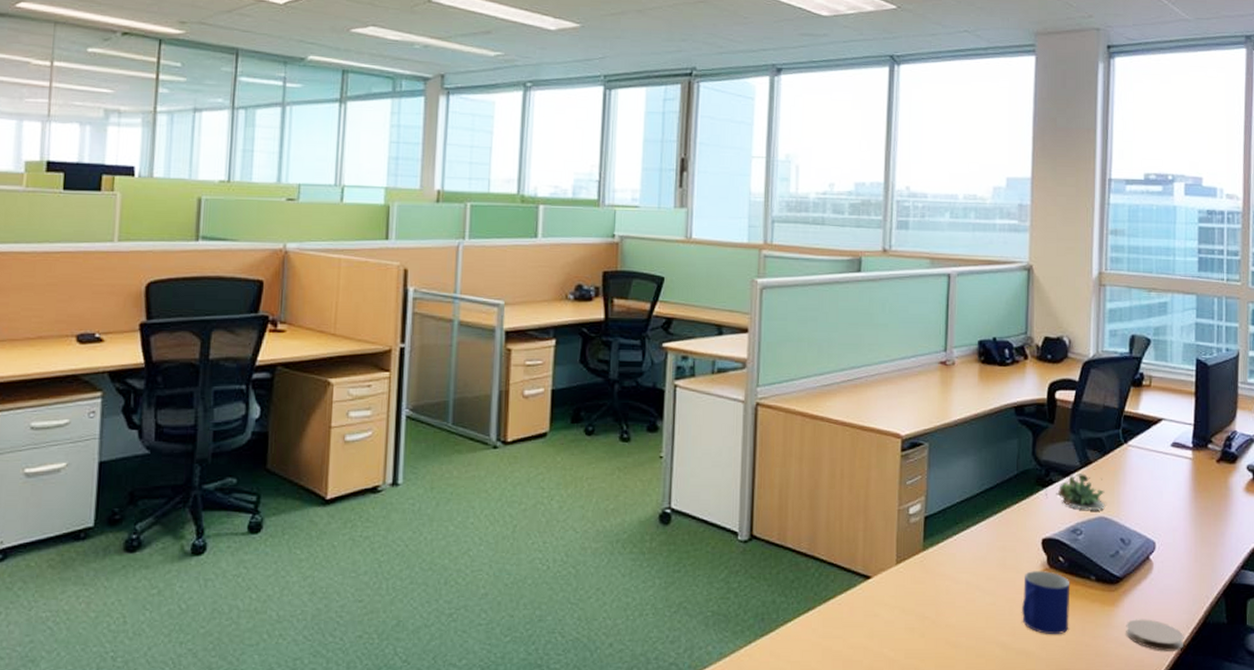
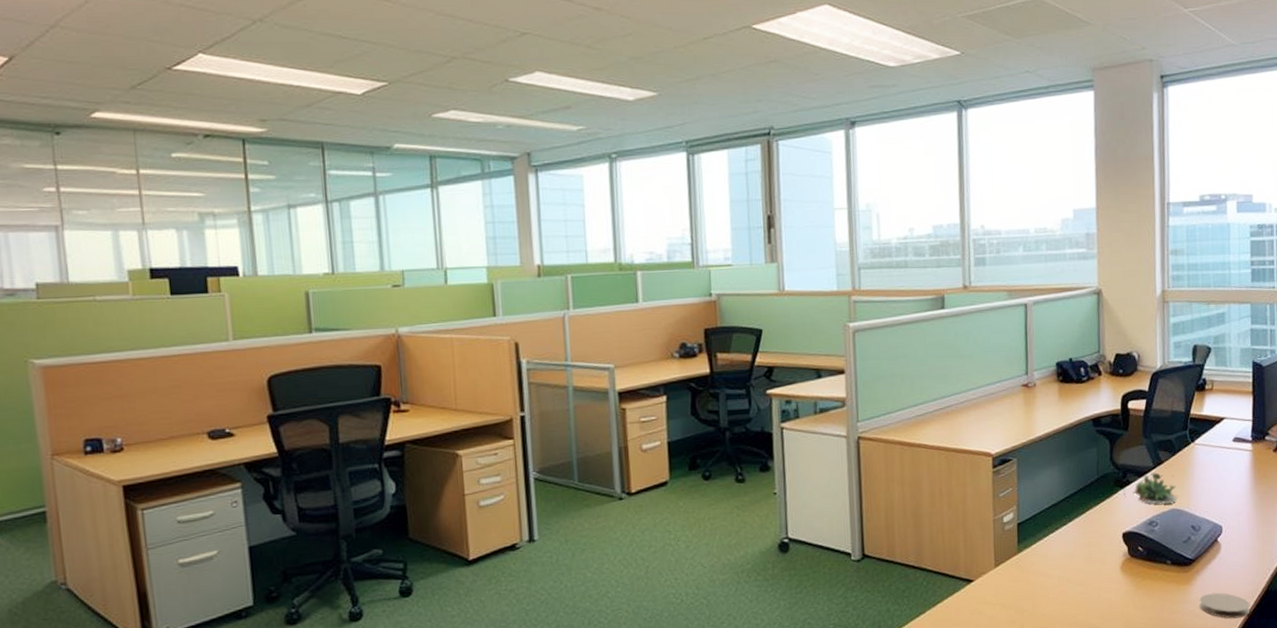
mug: present [1021,571,1070,635] -> none [1107,560,1150,614]

